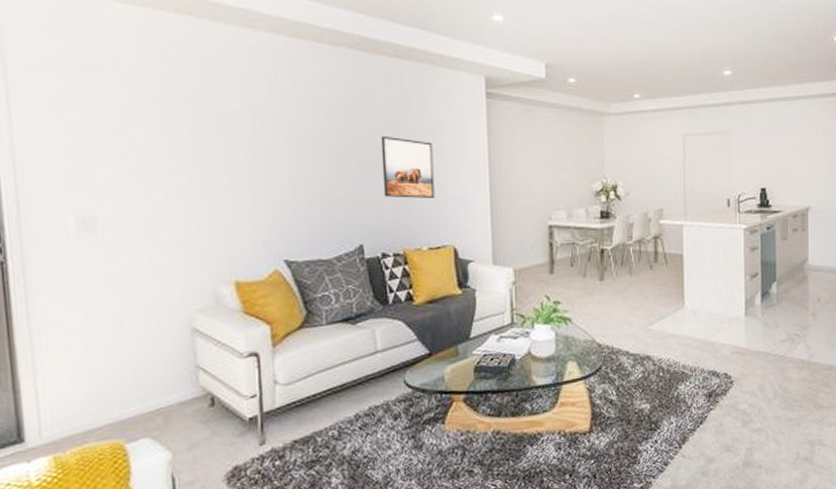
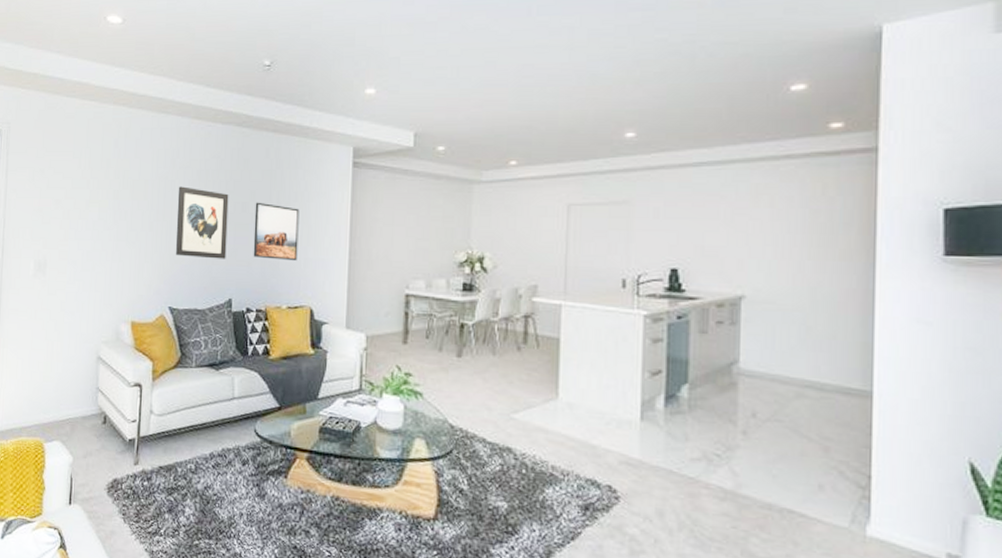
wall art: none [280,118,352,202] -> present [175,186,229,259]

